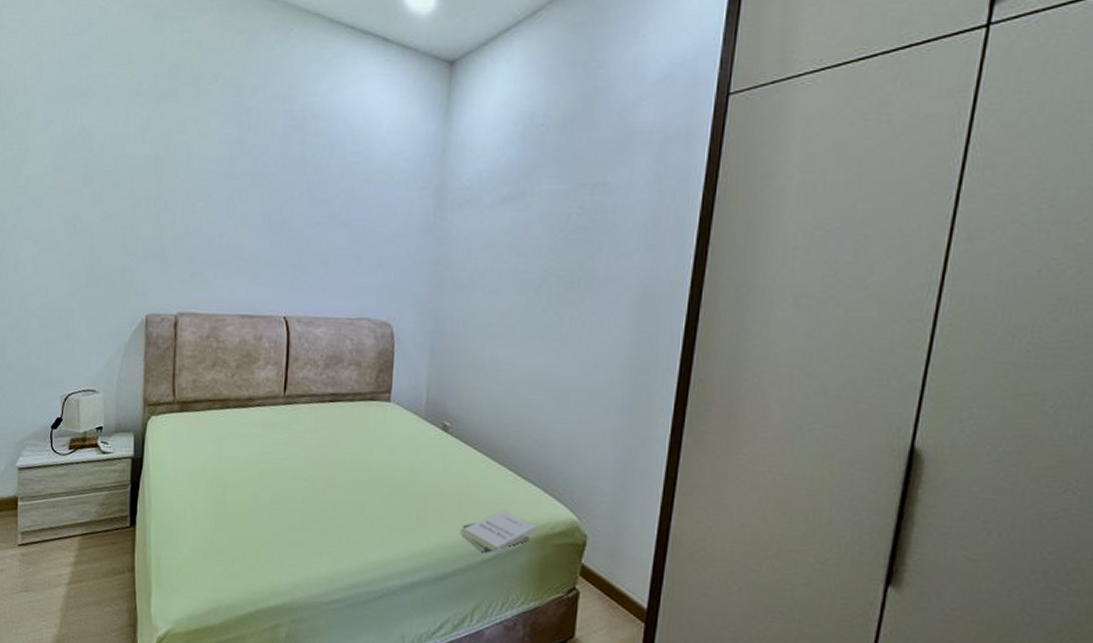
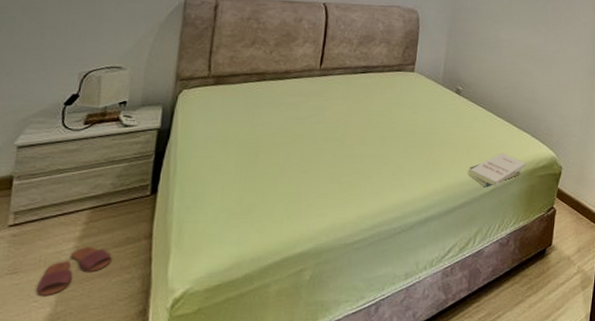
slippers: none [44,572,102,617] -> present [35,246,112,295]

